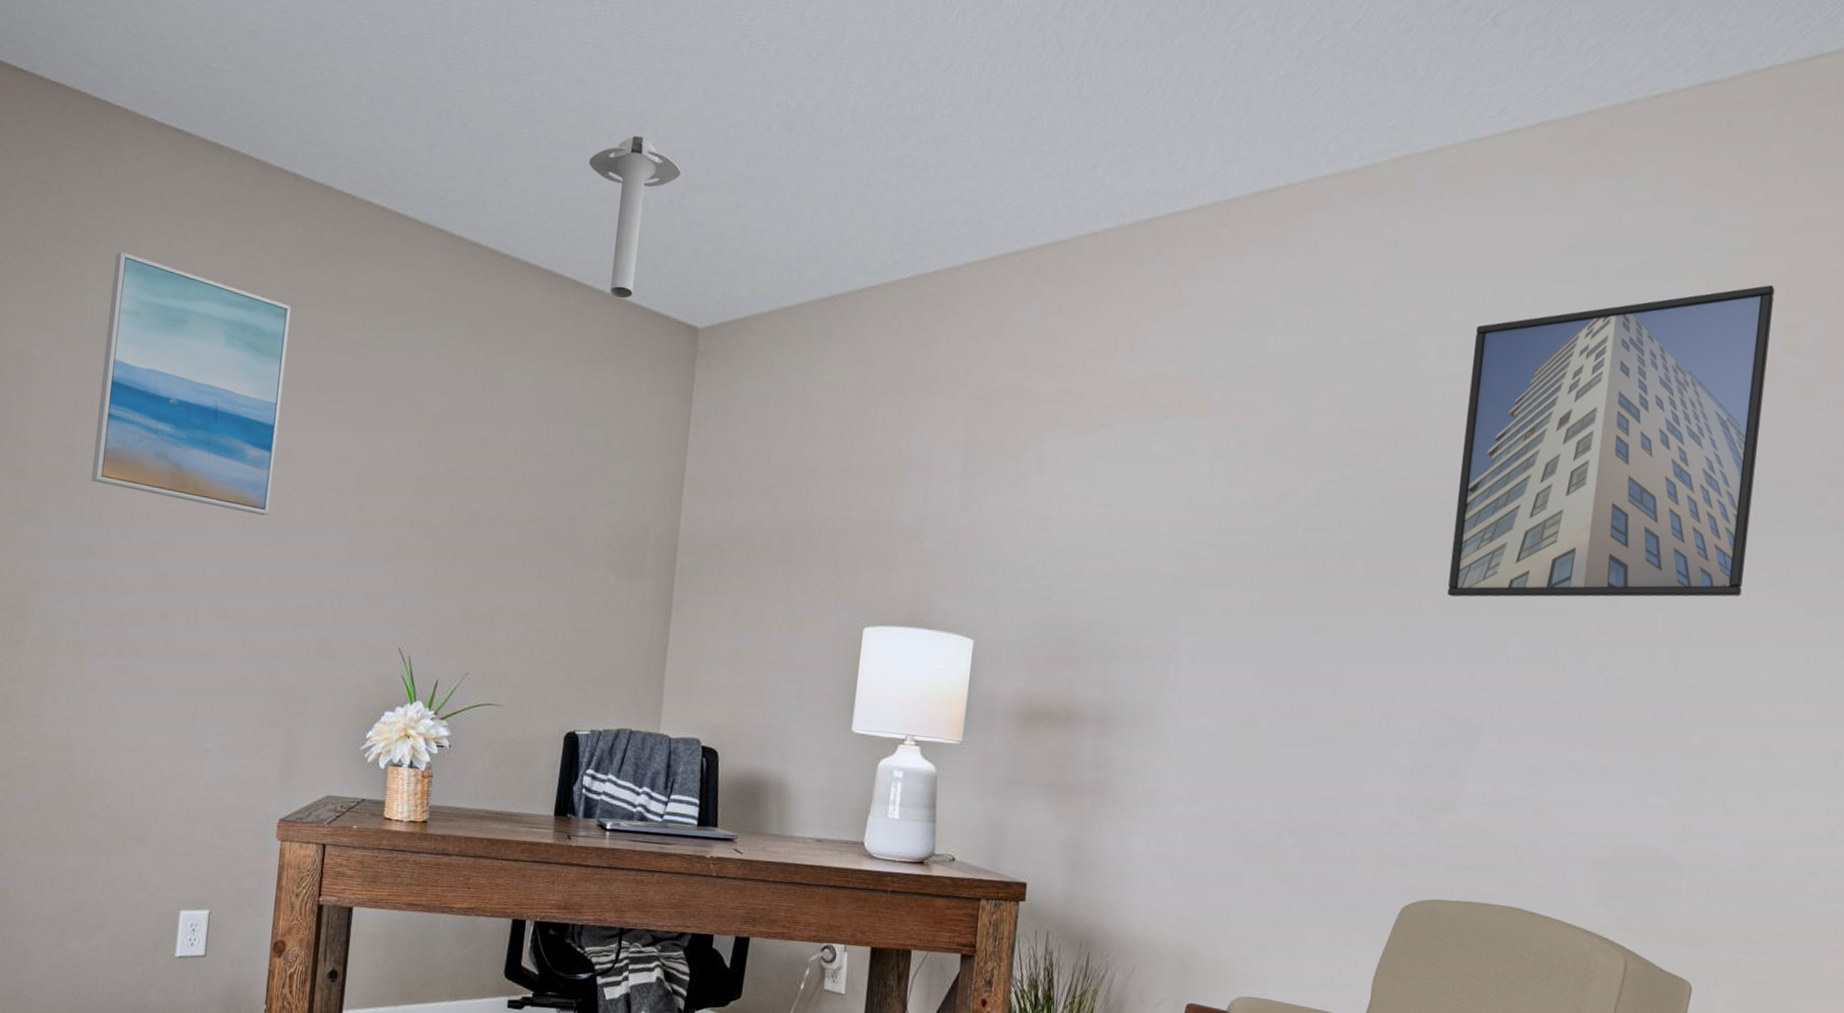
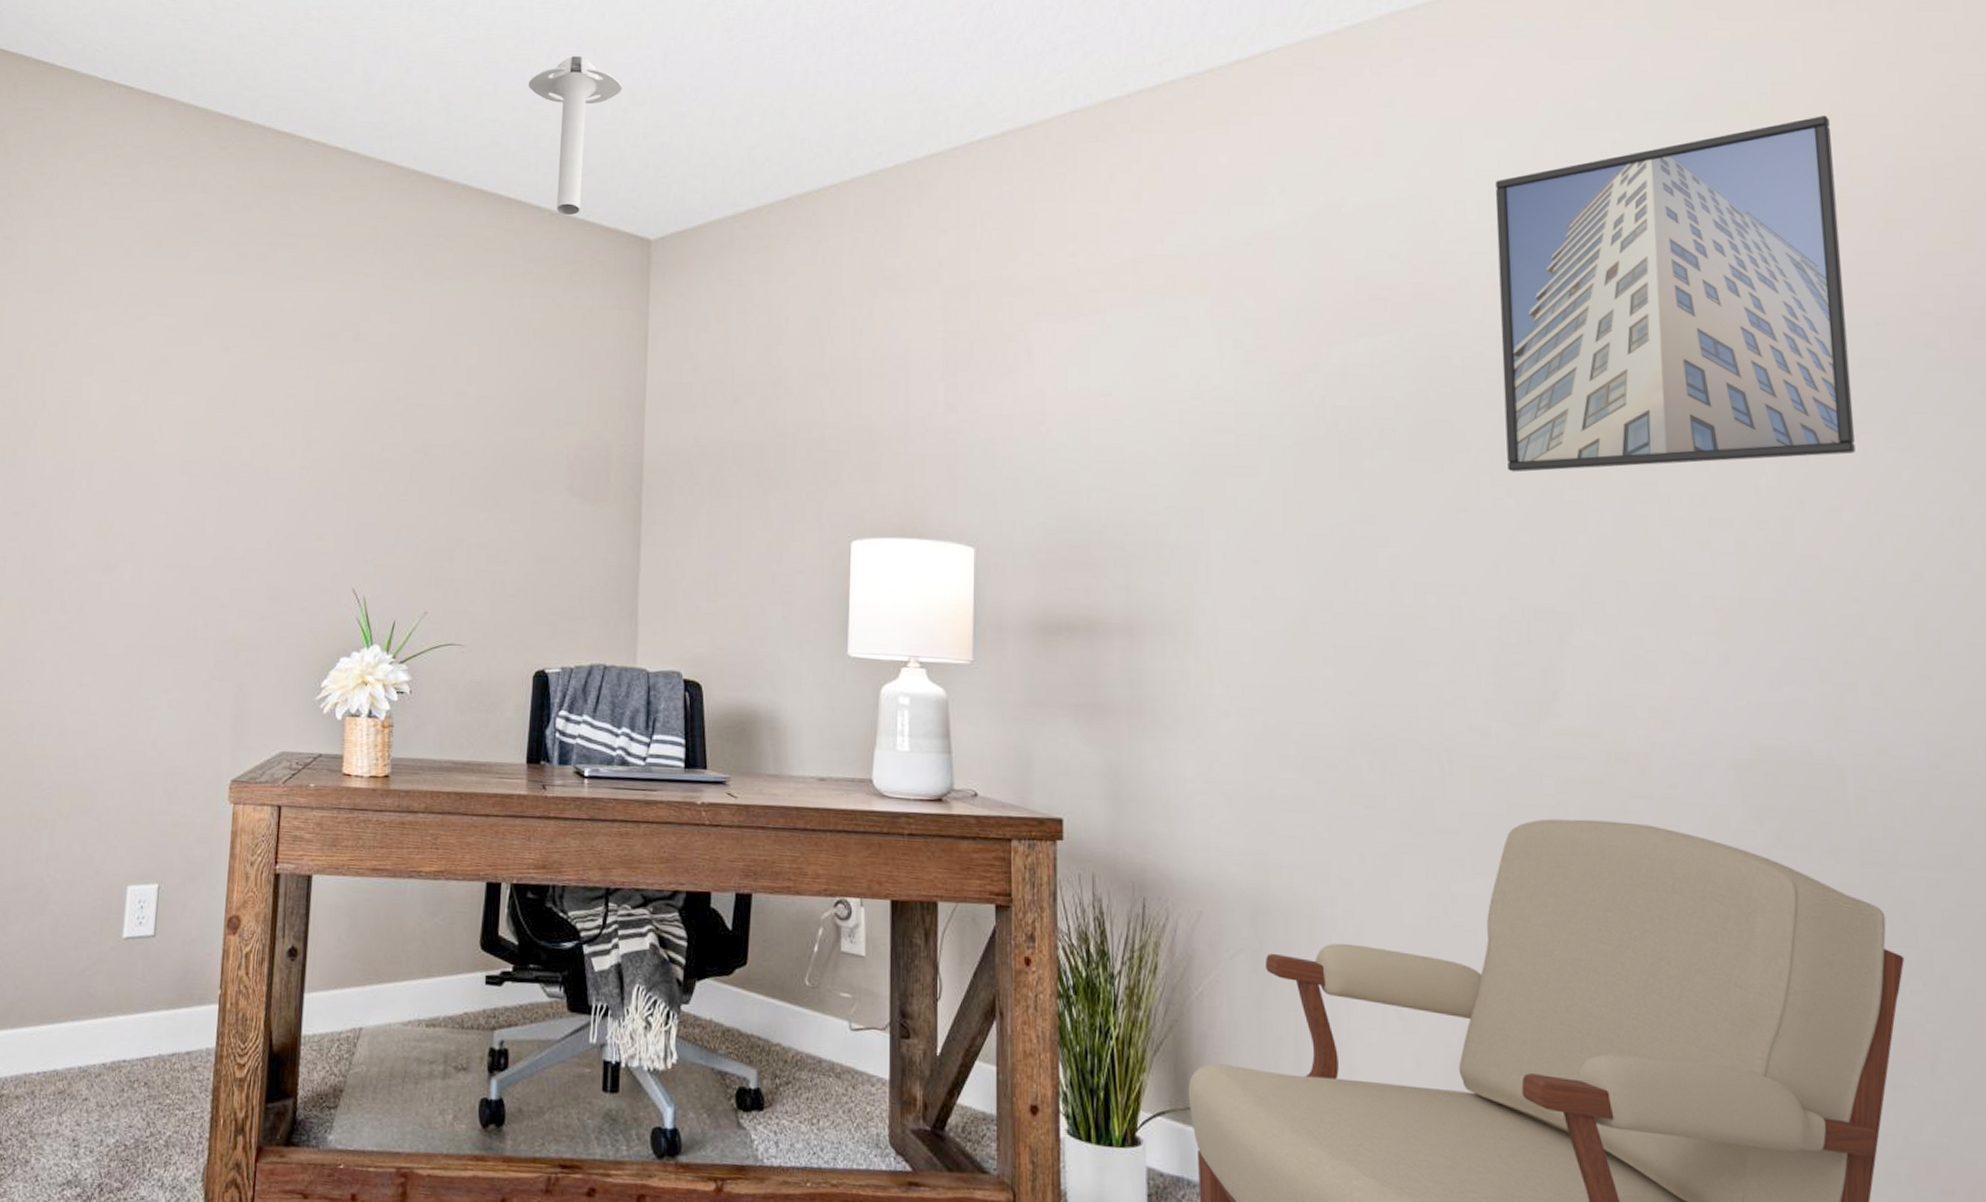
wall art: present [90,251,292,516] -> none [34,204,234,458]

